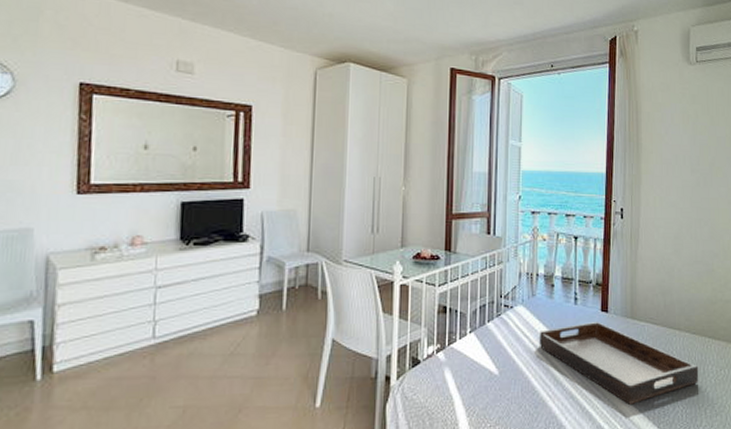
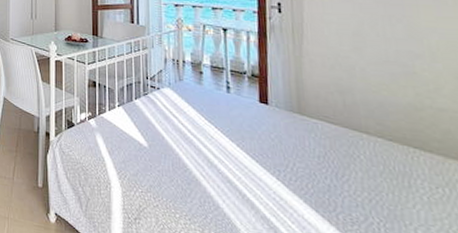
serving tray: present [539,322,699,405] -> none [188,111,402,203]

